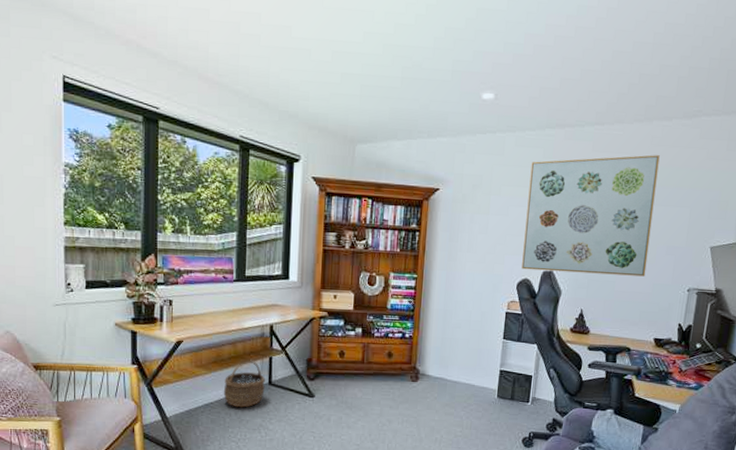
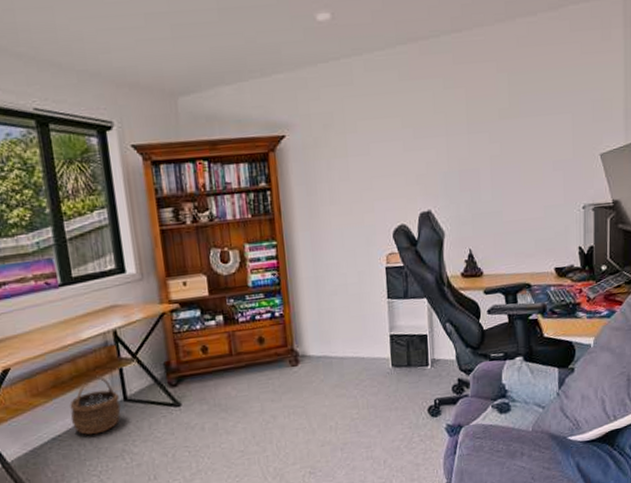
wall art: present [521,155,660,277] -> none [386,58,534,215]

